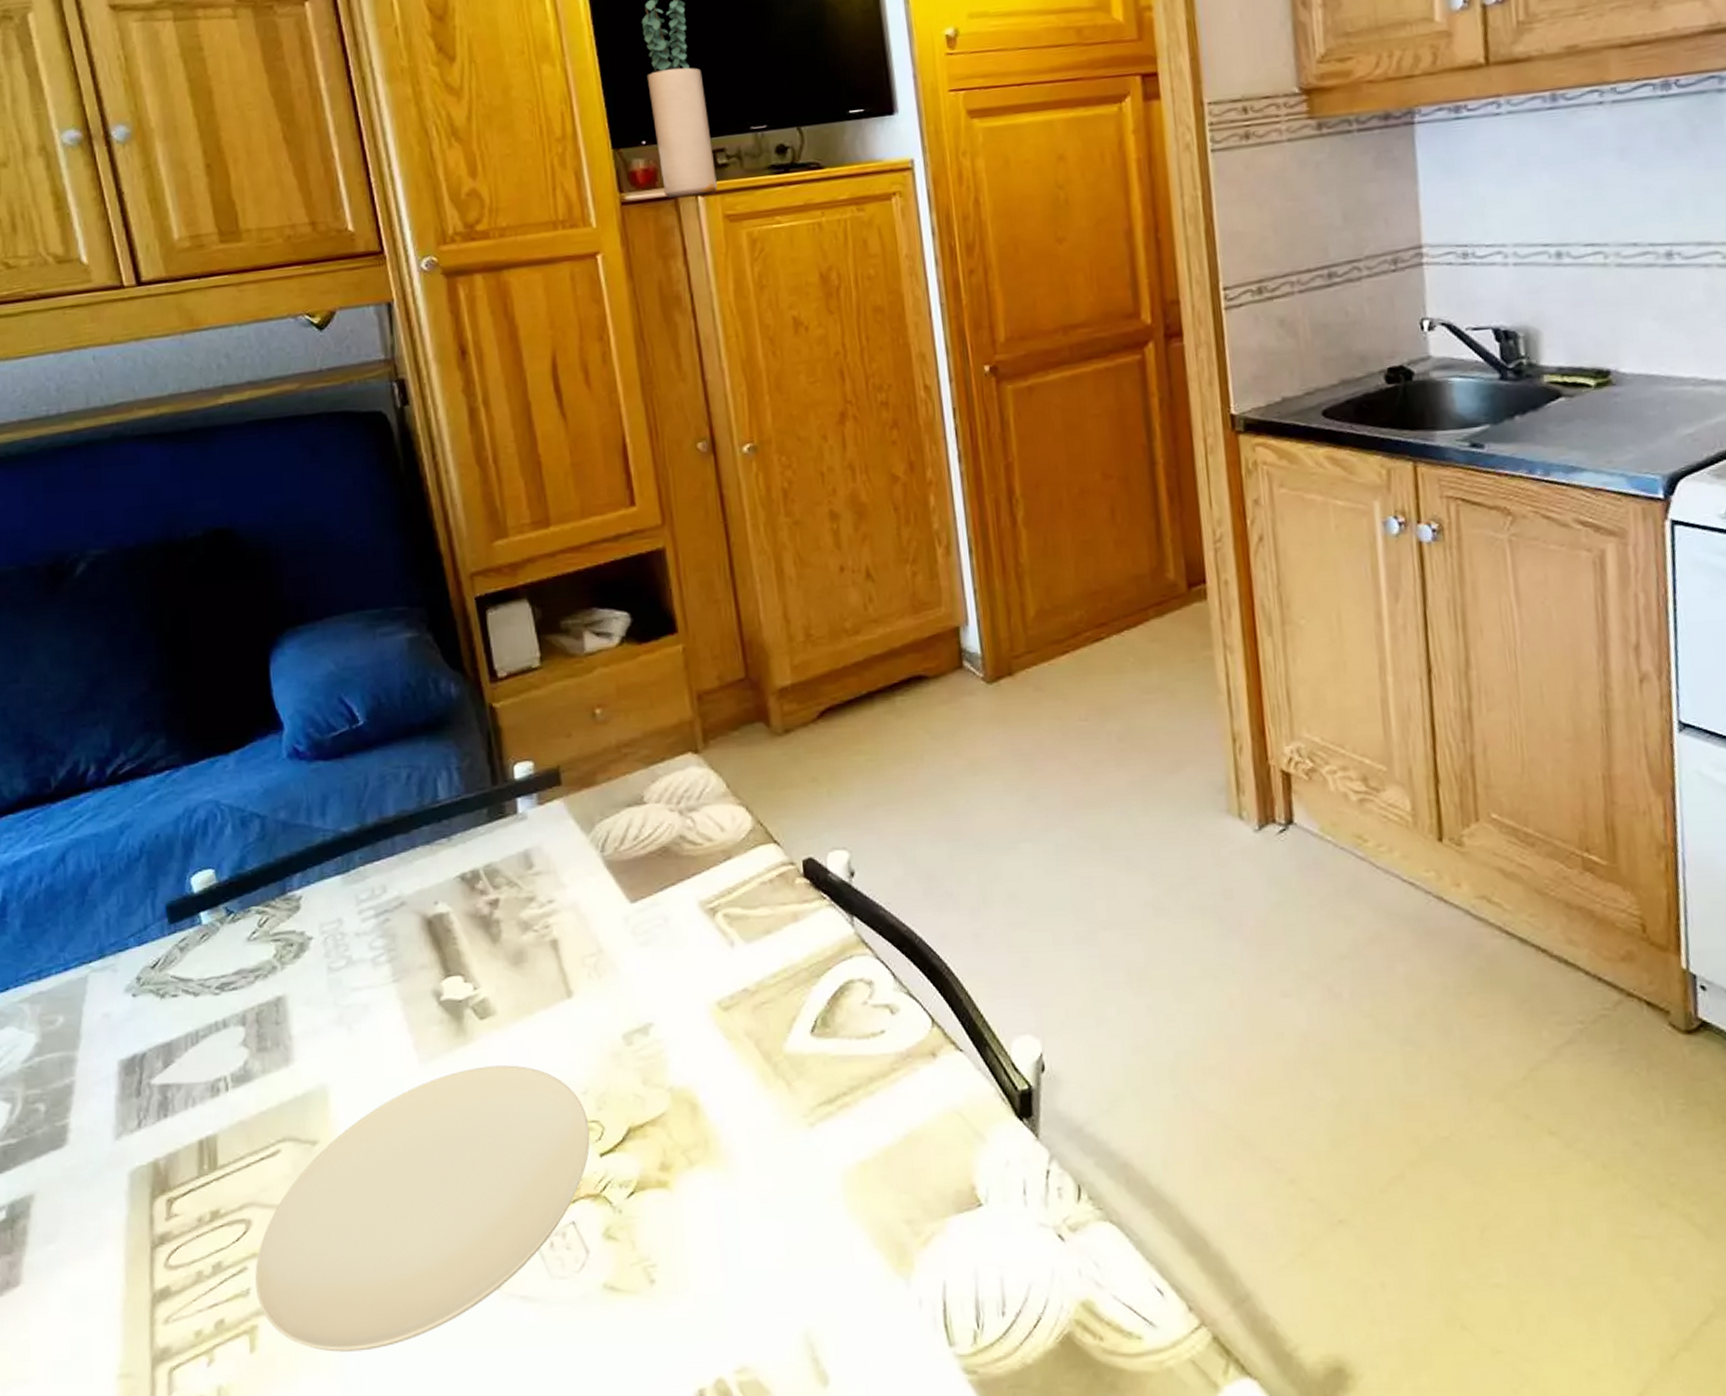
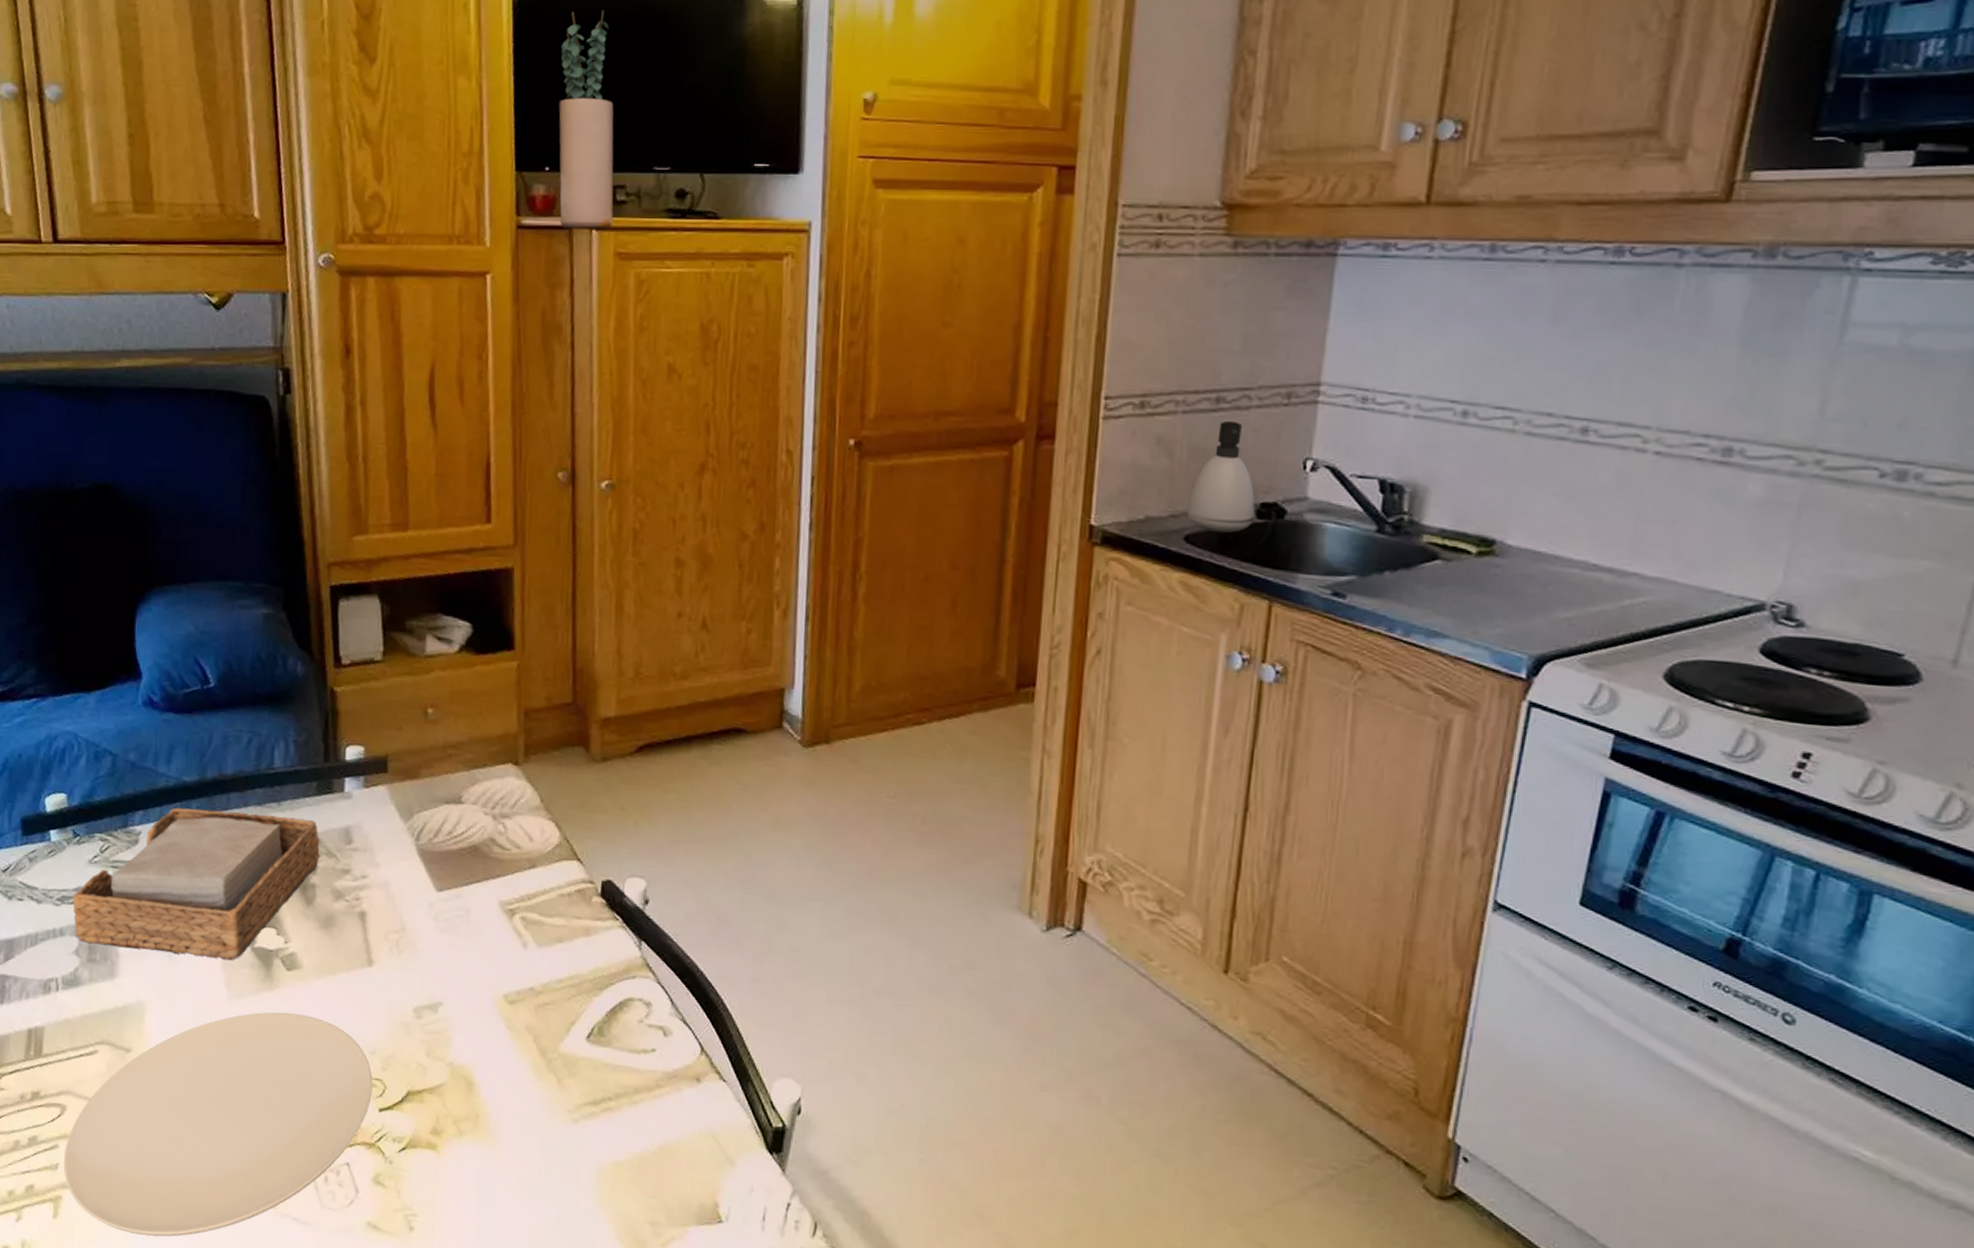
napkin holder: none [233,850,500,1031] -> present [72,807,320,960]
soap dispenser: none [1319,293,1385,404] -> present [1186,420,1255,534]

